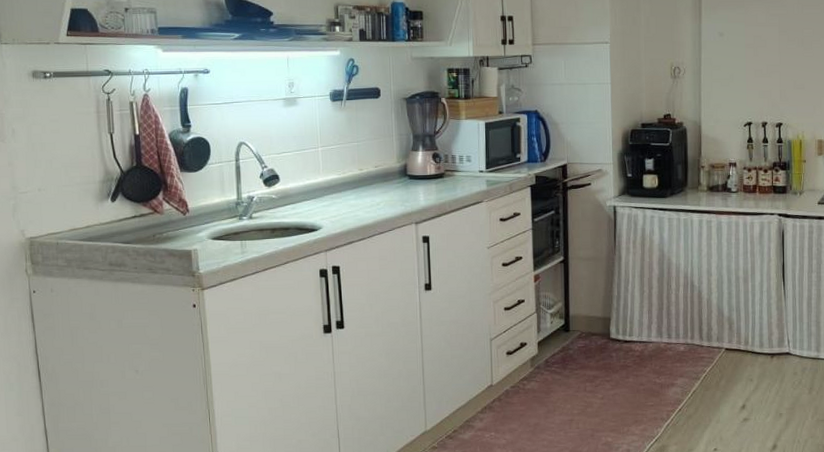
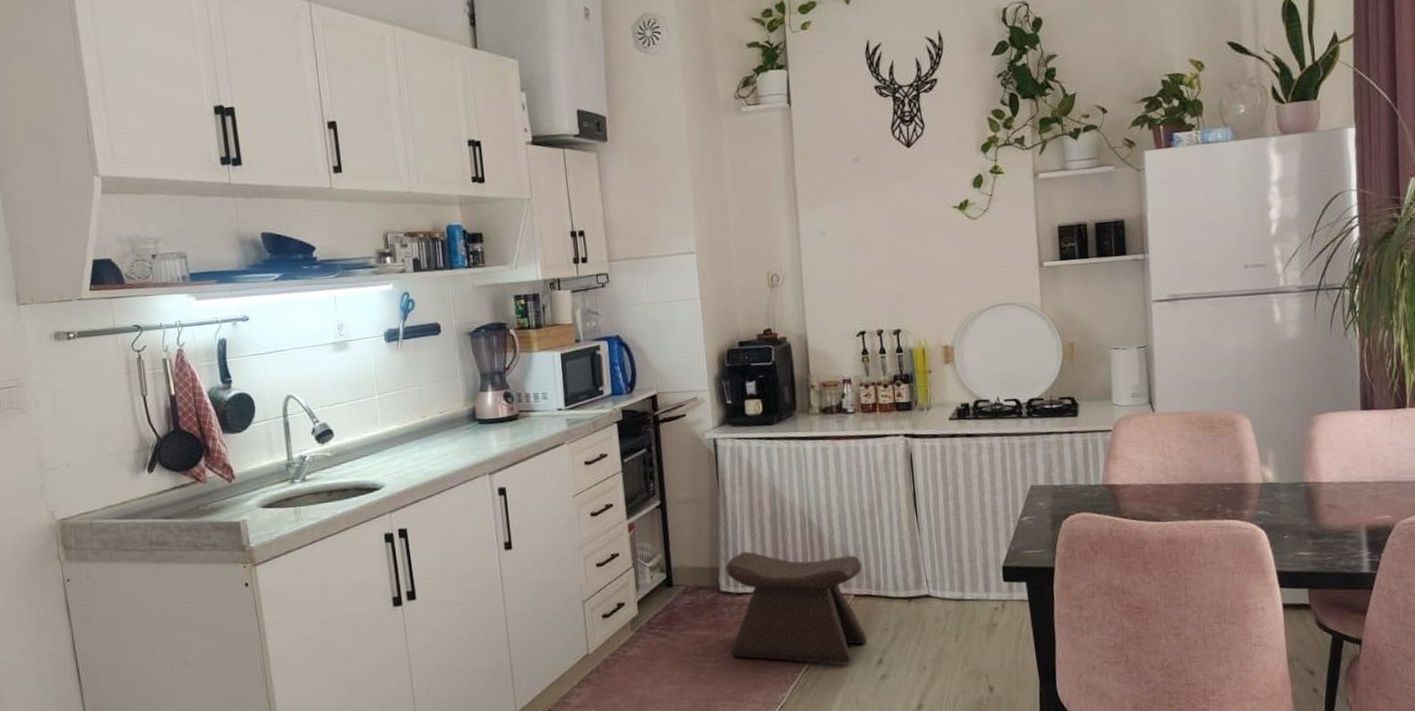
stool: none [616,305,734,407] -> present [725,551,868,664]

